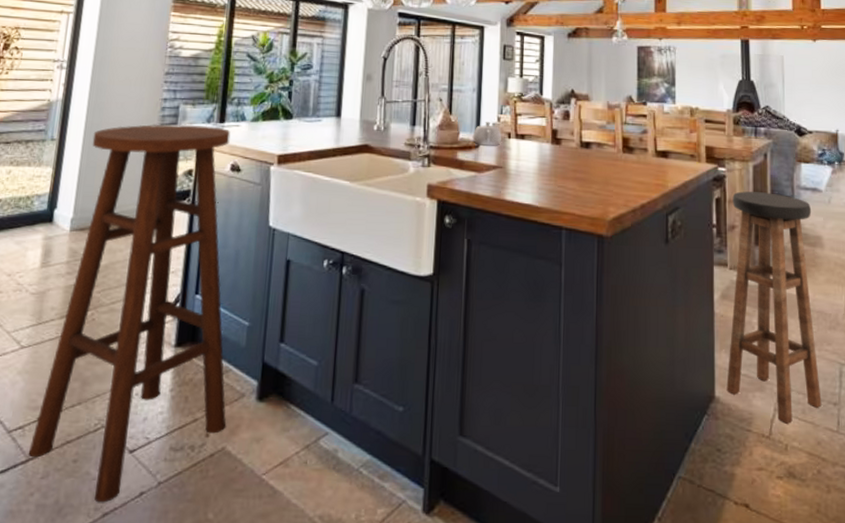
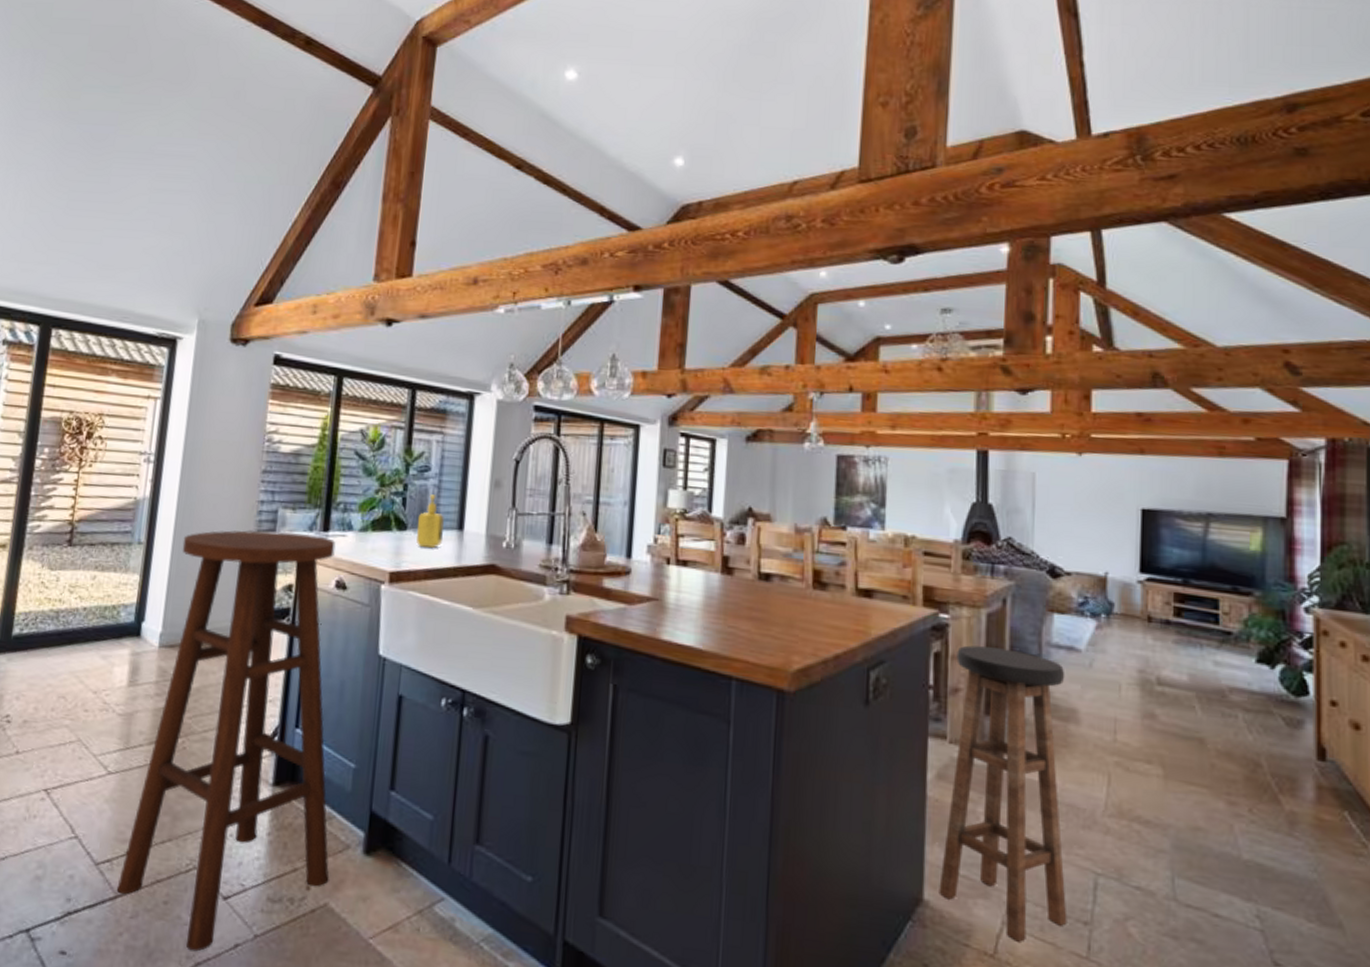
soap dispenser: none [301,88,324,133] -> present [416,494,444,548]
teapot: present [472,122,502,146] -> none [622,543,660,574]

